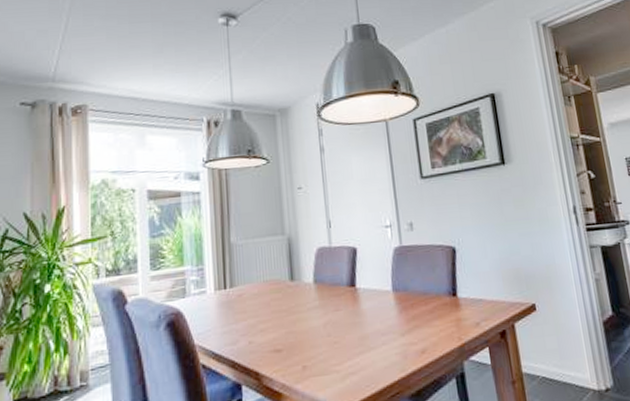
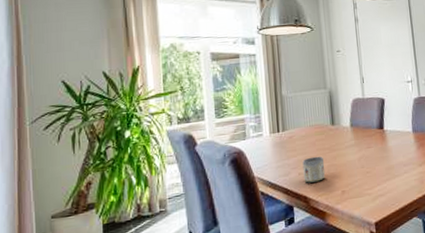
mug: none [254,320,282,355] -> present [302,156,326,183]

